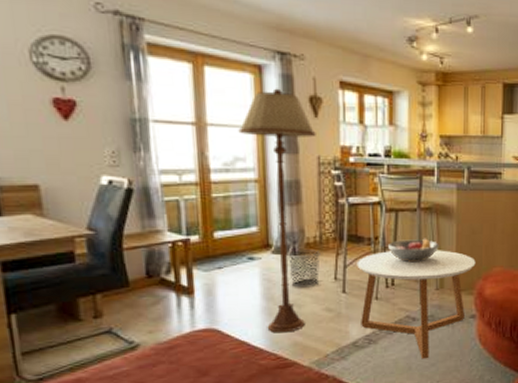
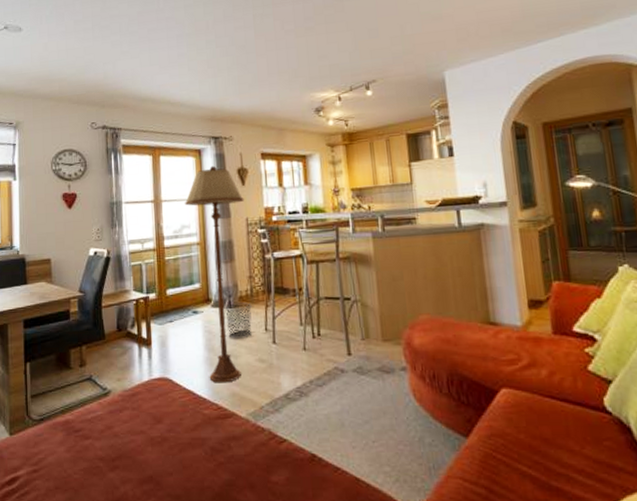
coffee table: present [357,250,476,359] -> none [284,298,400,416]
fruit bowl: present [387,238,439,262] -> none [310,287,361,311]

